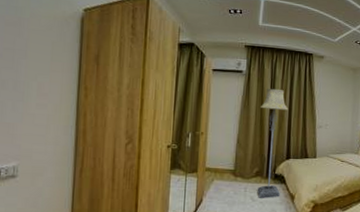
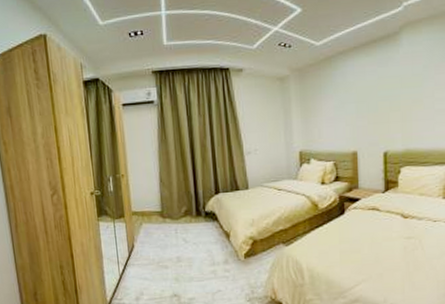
floor lamp: present [257,89,289,198] -> none [178,116,214,239]

